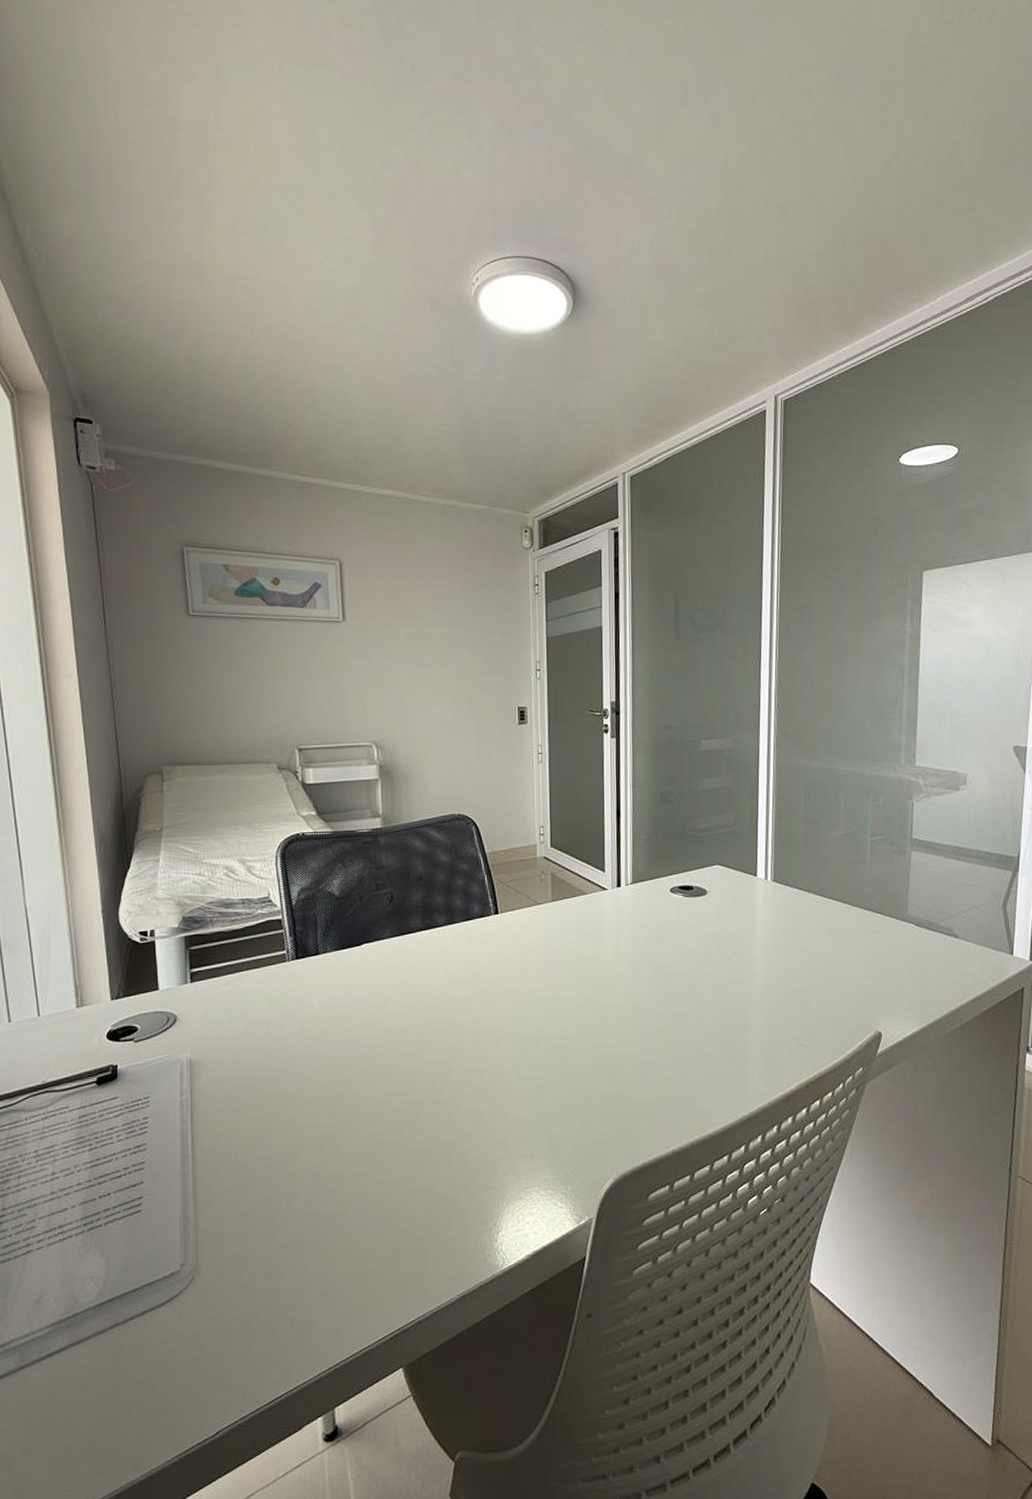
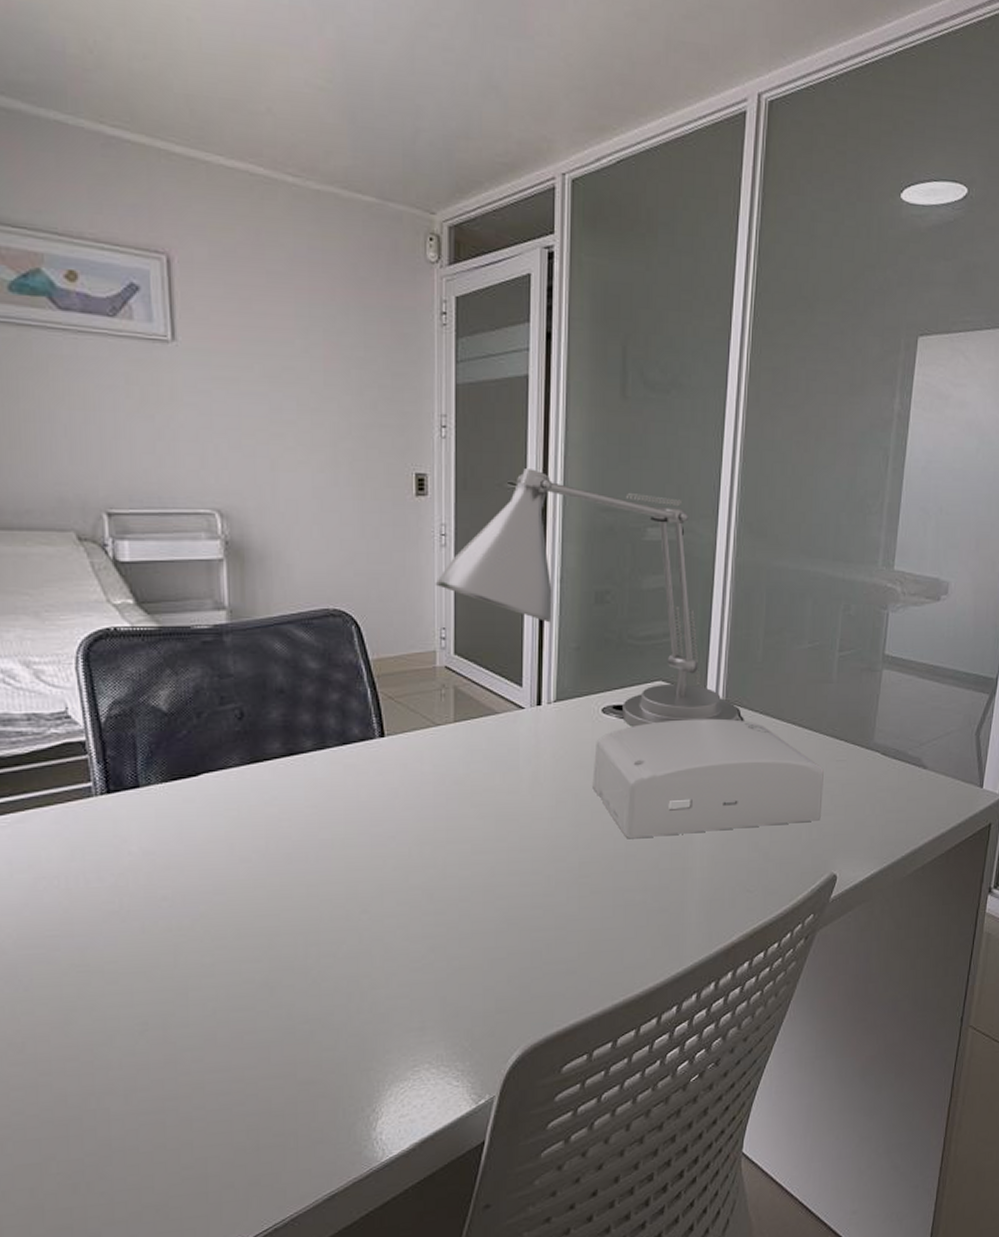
desk lamp: none [534,697,791,904] -> present [435,467,744,727]
tissue dispenser: none [664,896,865,999] -> present [592,718,824,839]

